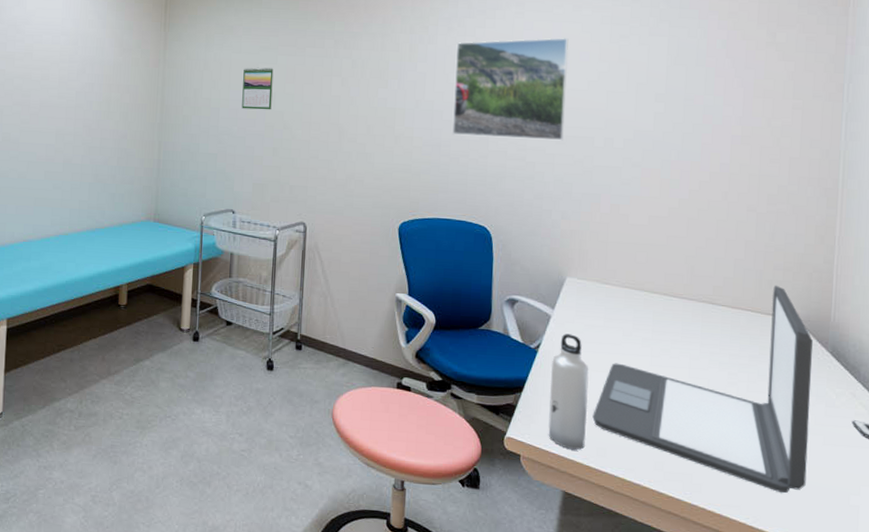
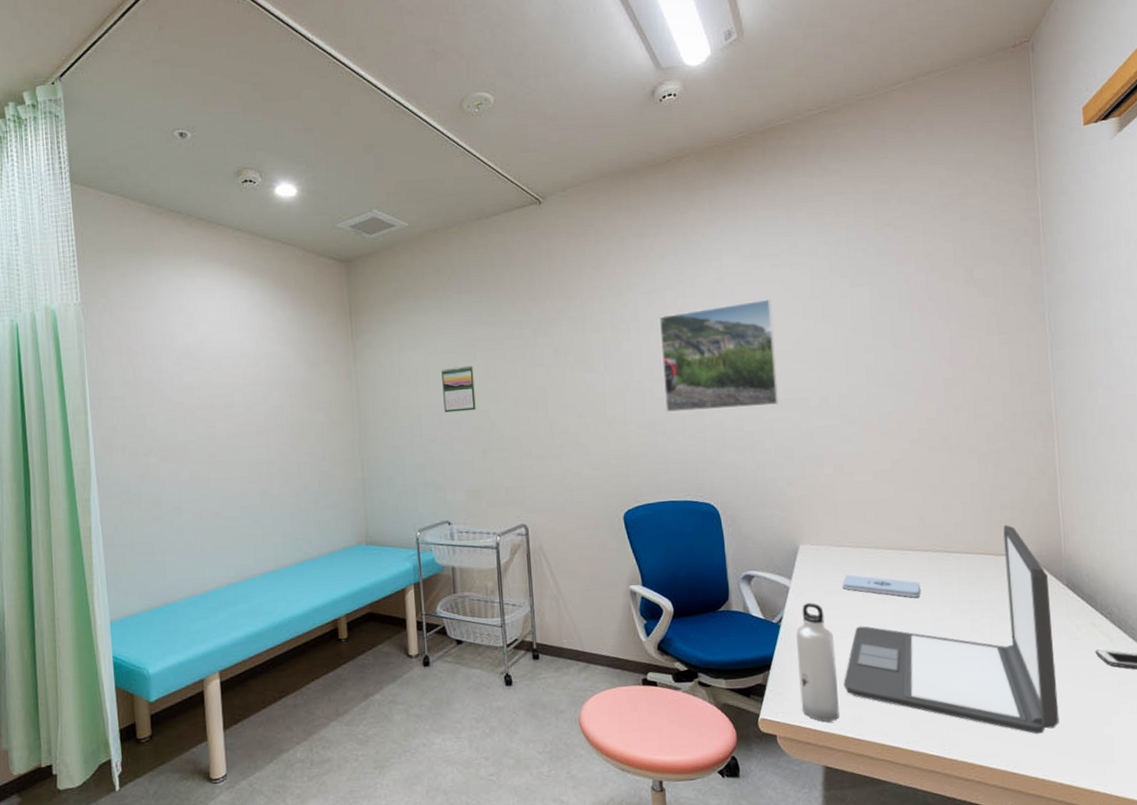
notepad: none [604,312,681,344] -> present [842,574,920,598]

